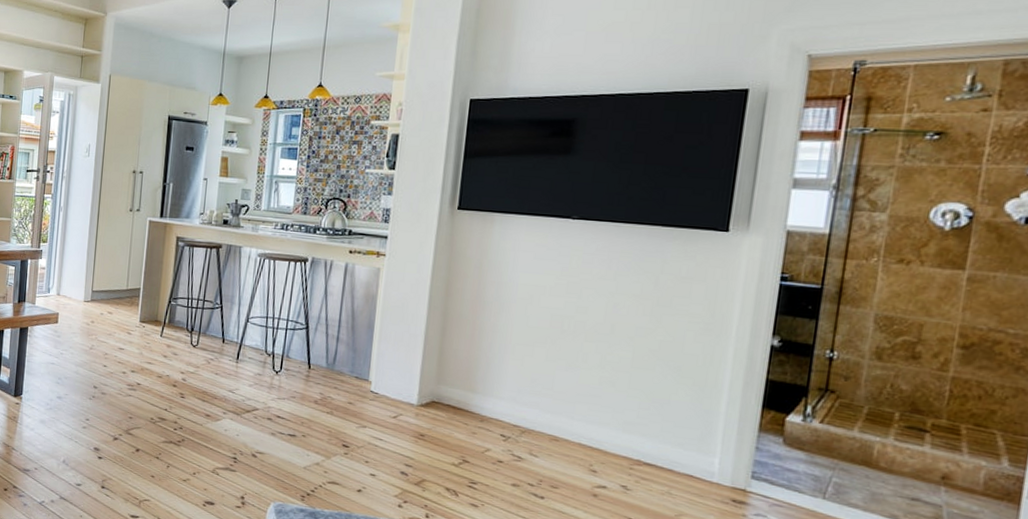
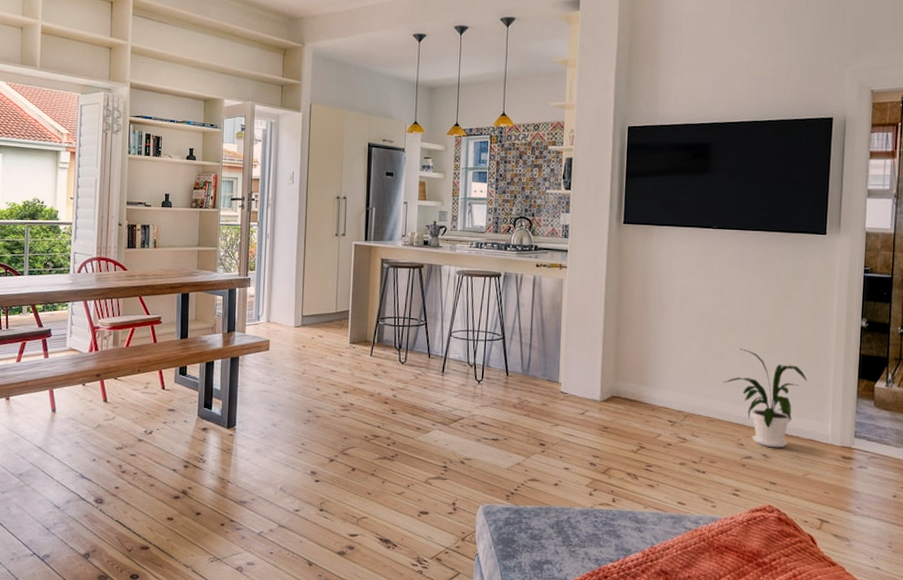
house plant: none [574,359,690,481] -> present [723,348,808,448]

